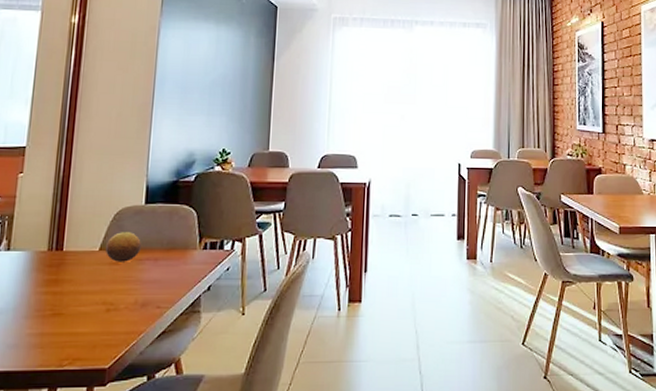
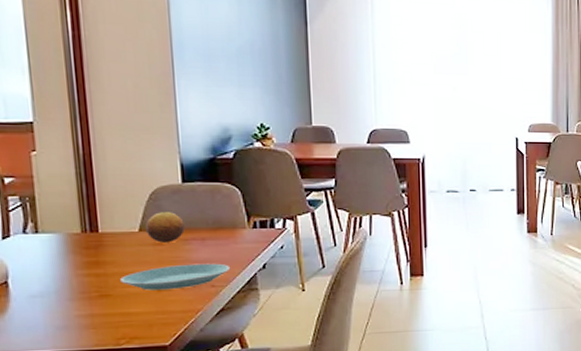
plate: none [74,284,176,310] -> present [120,263,230,290]

